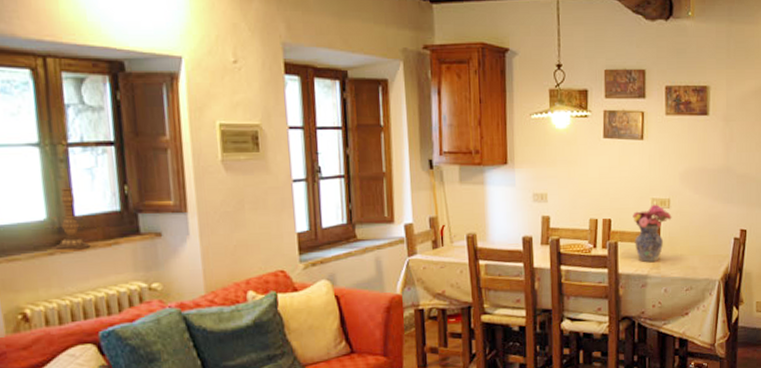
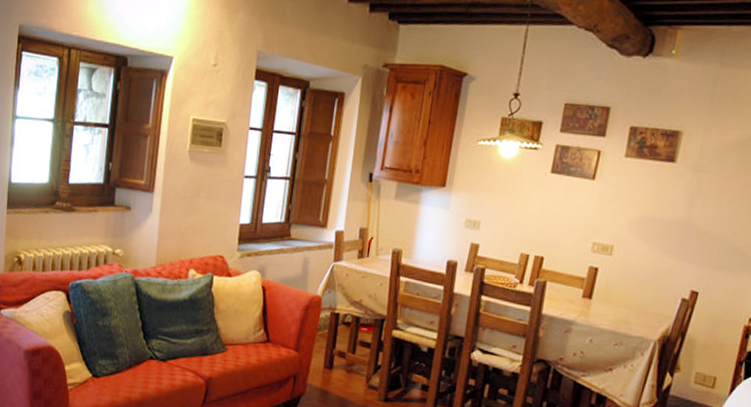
flower arrangement: present [633,204,672,263] -> none [565,248,613,310]

